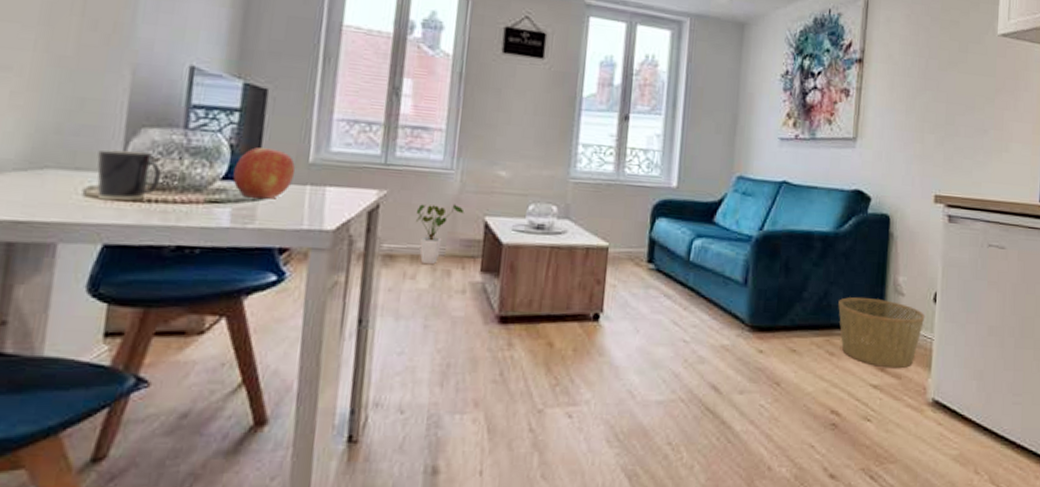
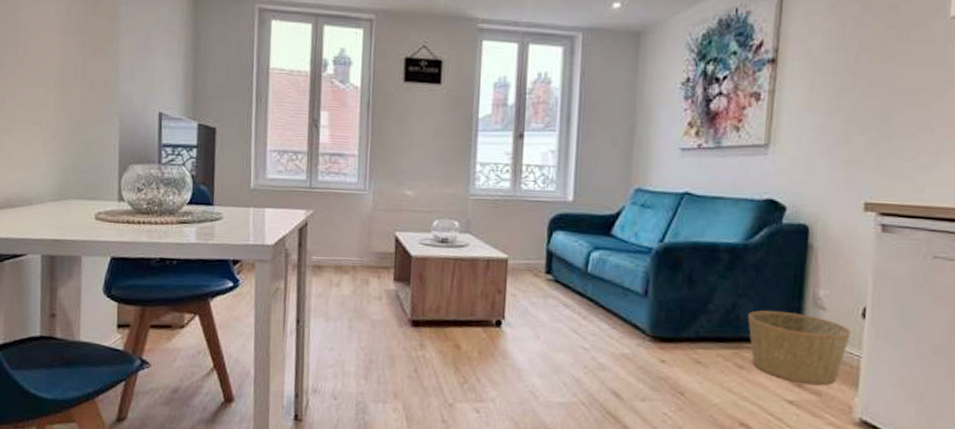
mug: present [97,149,161,202] -> none [102,183,145,223]
fruit: present [233,146,296,199] -> none [195,176,241,220]
house plant: present [416,204,465,265] -> none [338,221,378,275]

